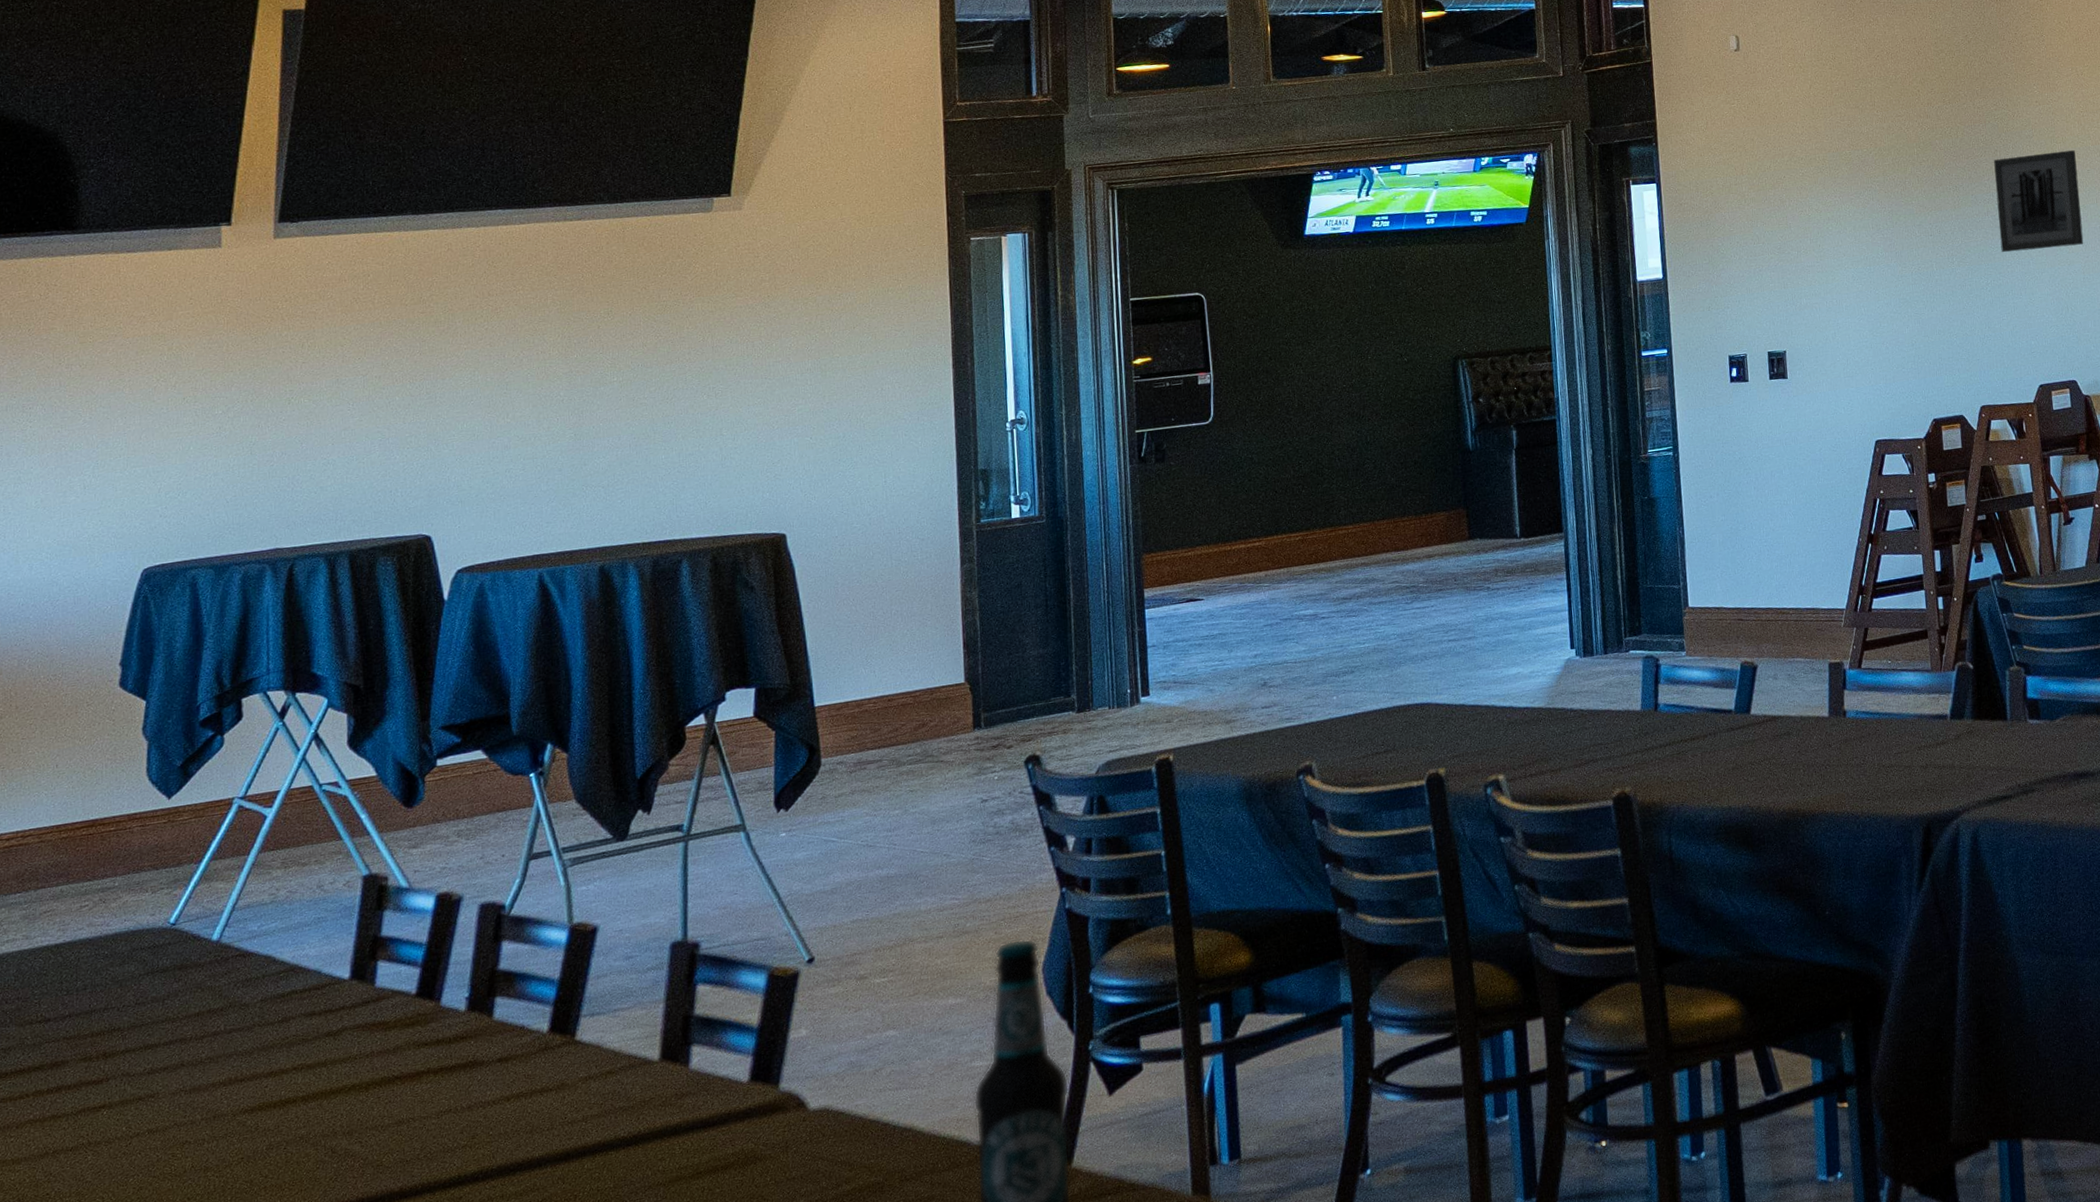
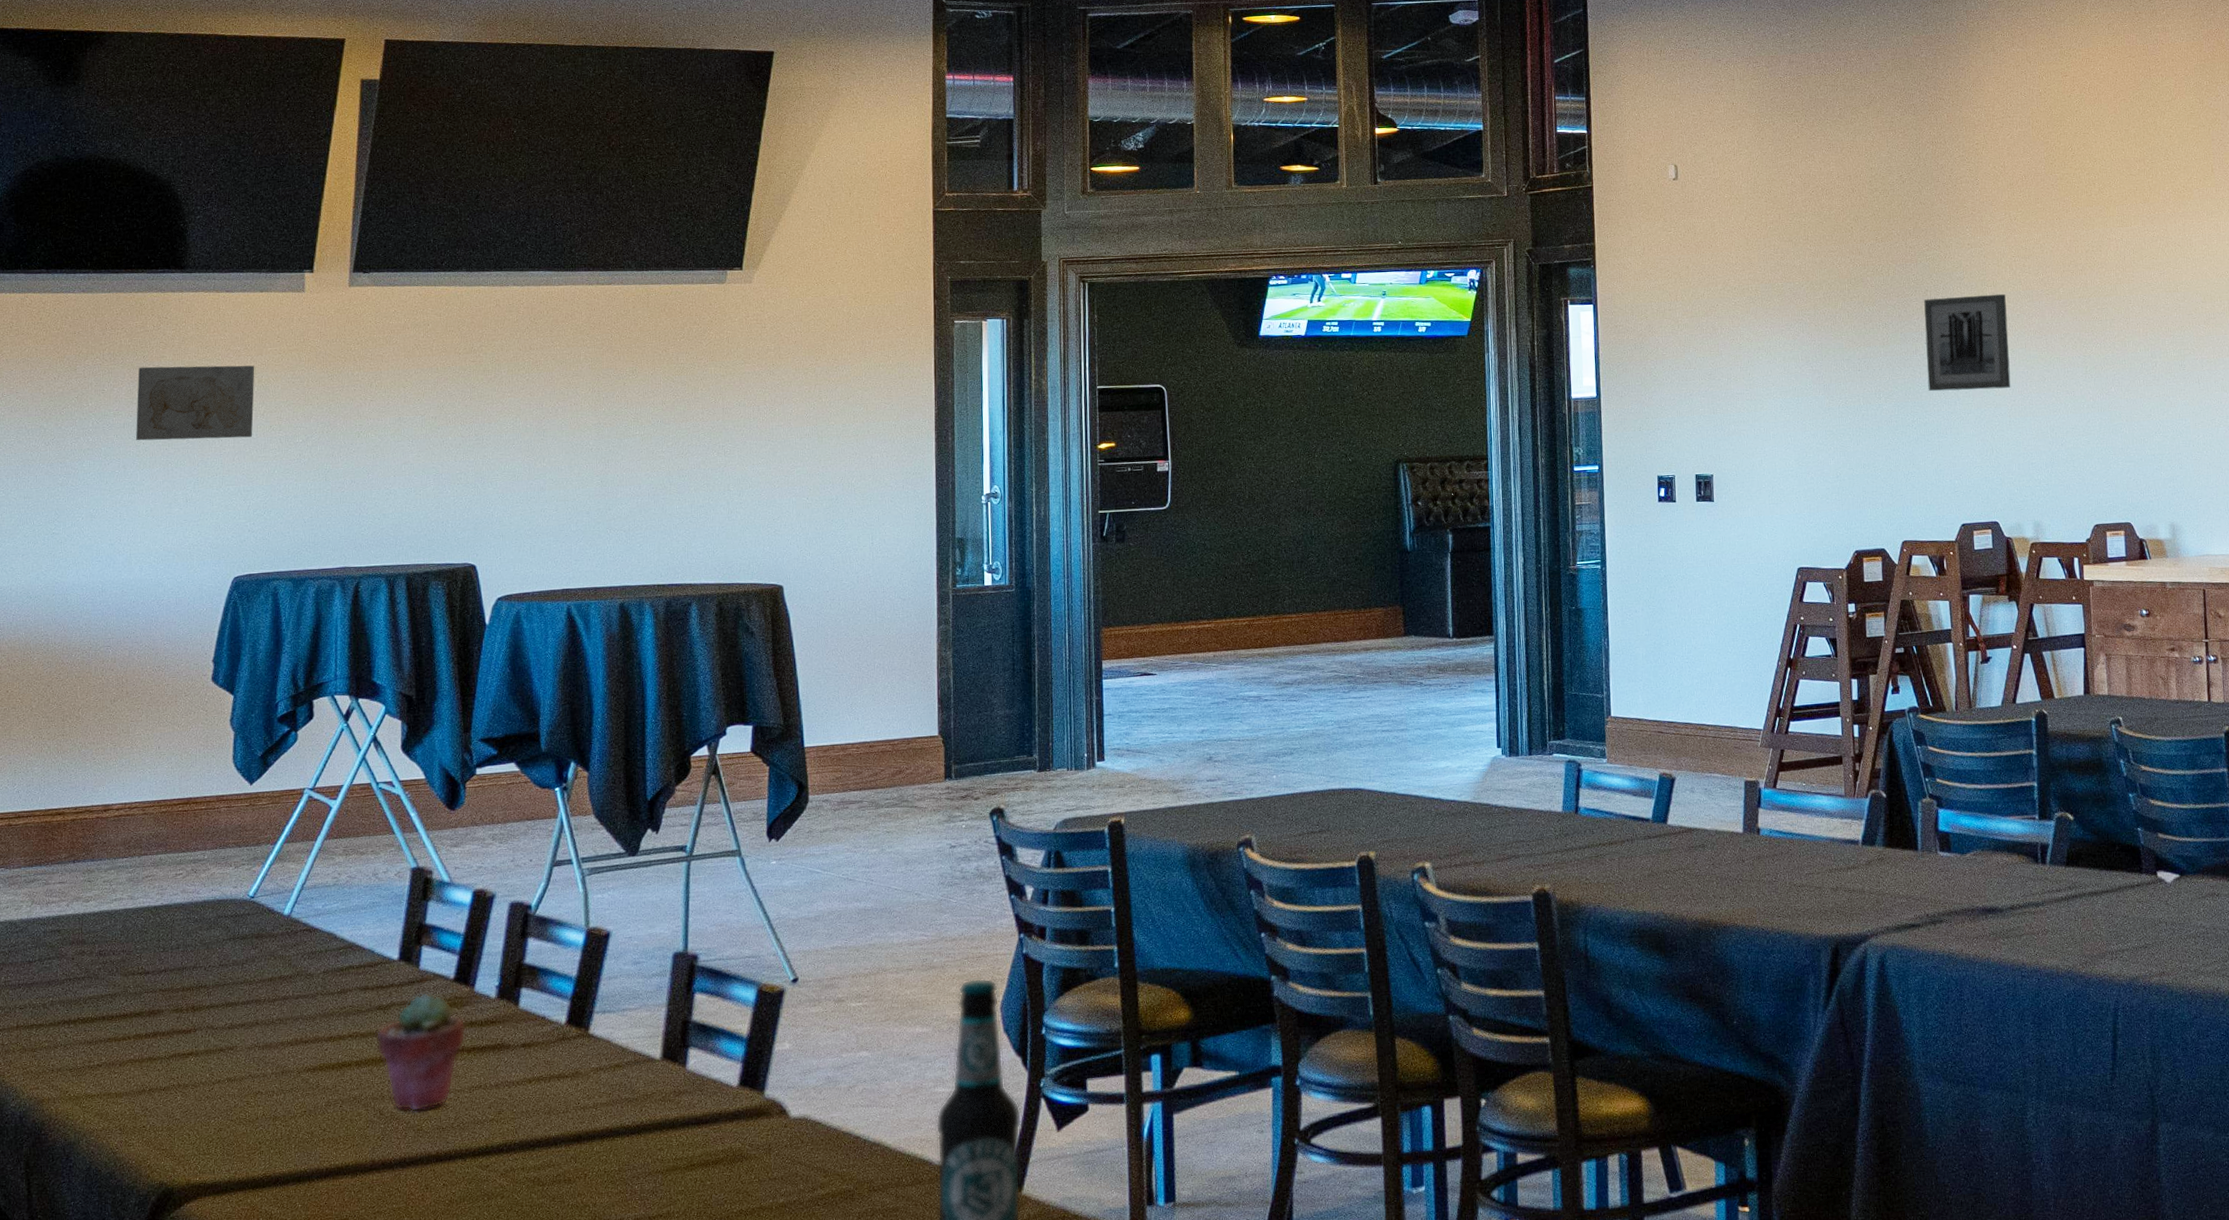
wall art: none [21,332,164,425] -> present [136,365,255,441]
potted succulent: none [324,1012,432,1147] -> present [375,992,466,1112]

